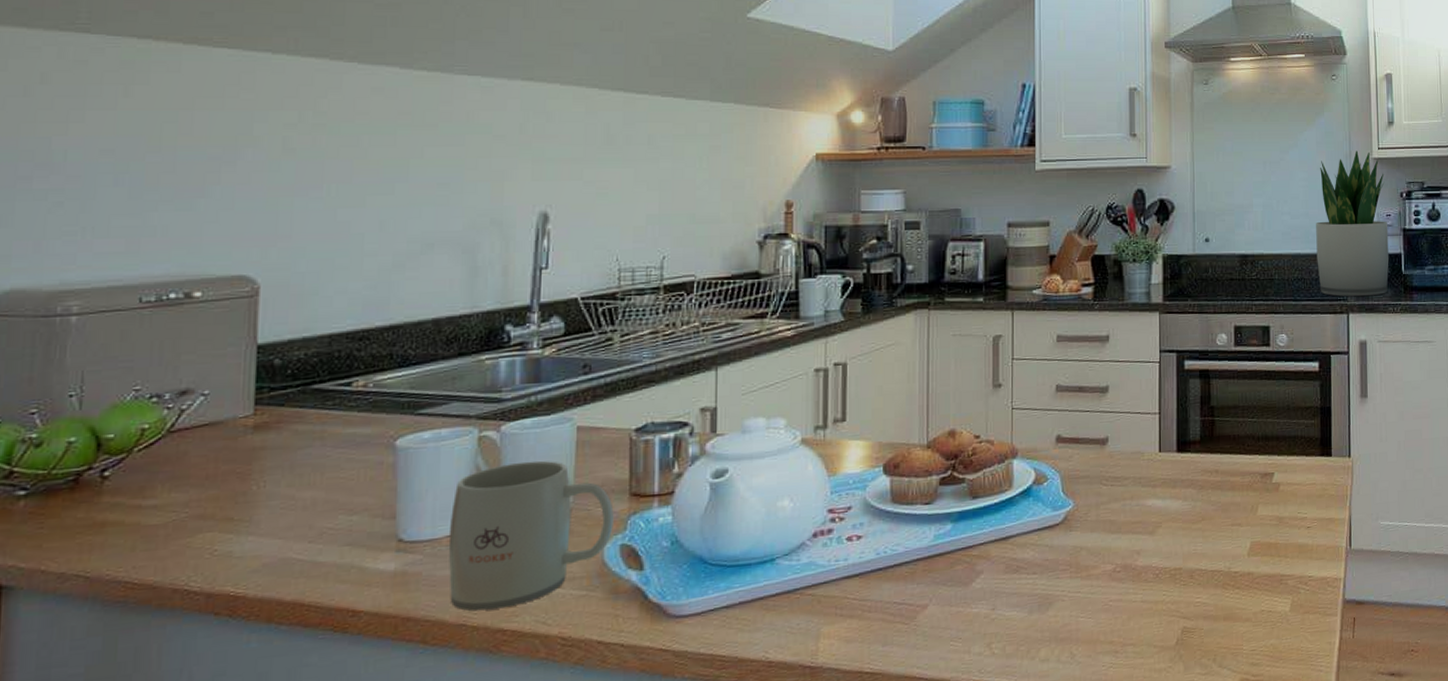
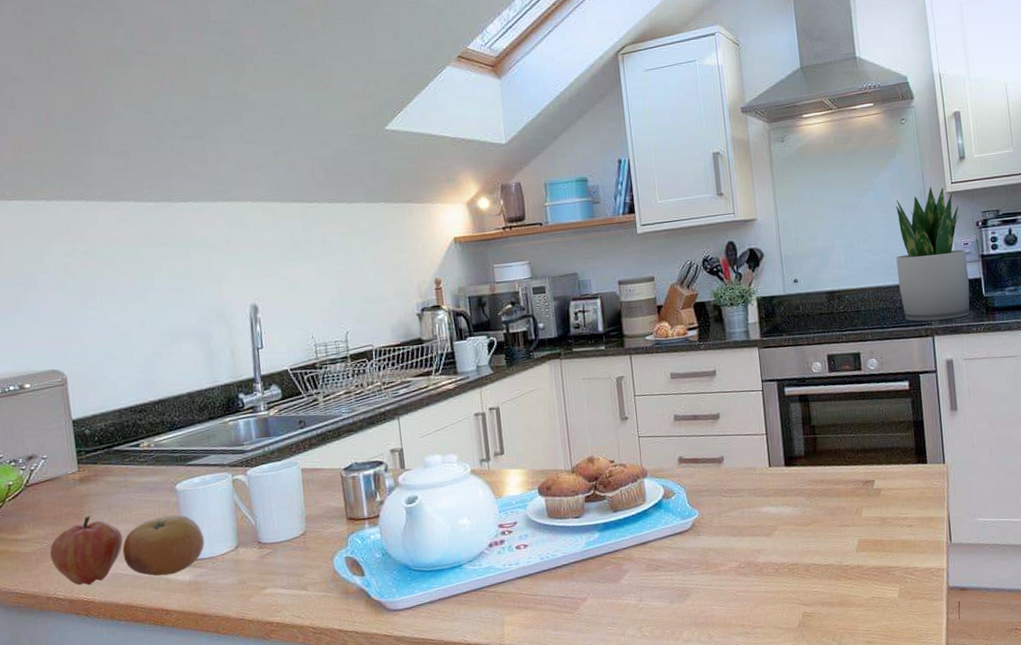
fruit: none [189,477,304,574] -> present [50,516,123,586]
fruit: none [301,480,425,564] -> present [122,515,204,576]
mug: present [448,460,614,611] -> none [221,495,338,609]

